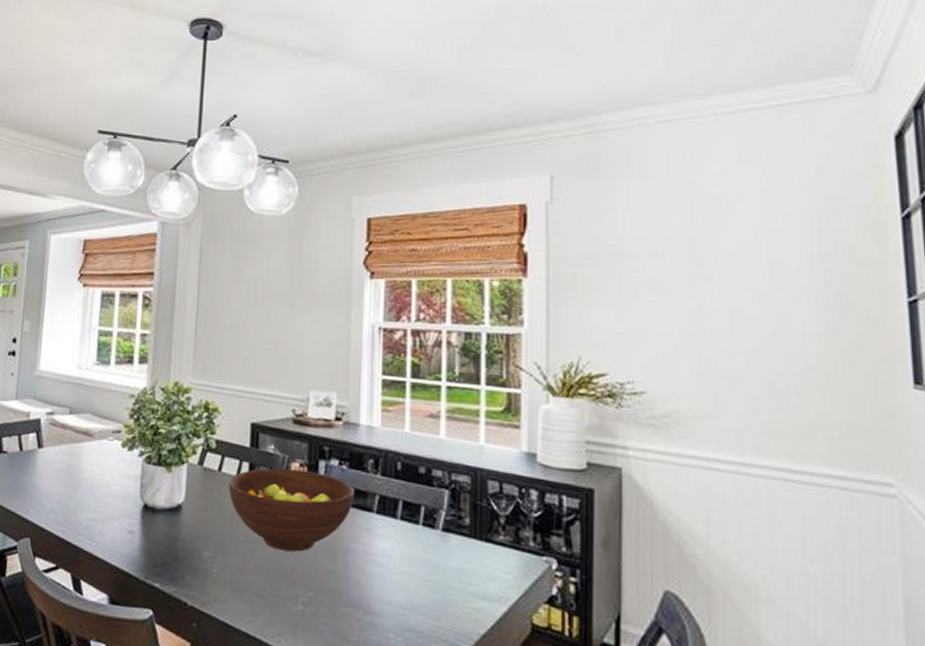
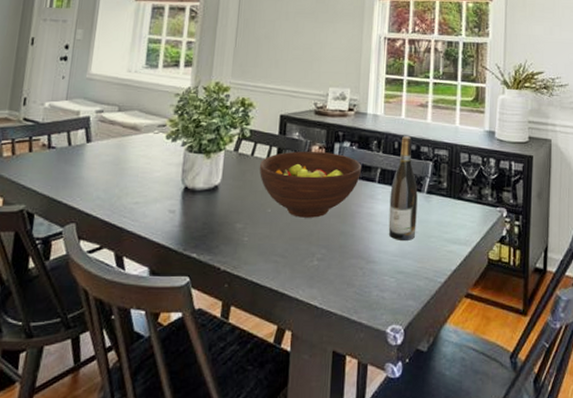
wine bottle: none [392,455,430,590] -> present [388,136,418,240]

